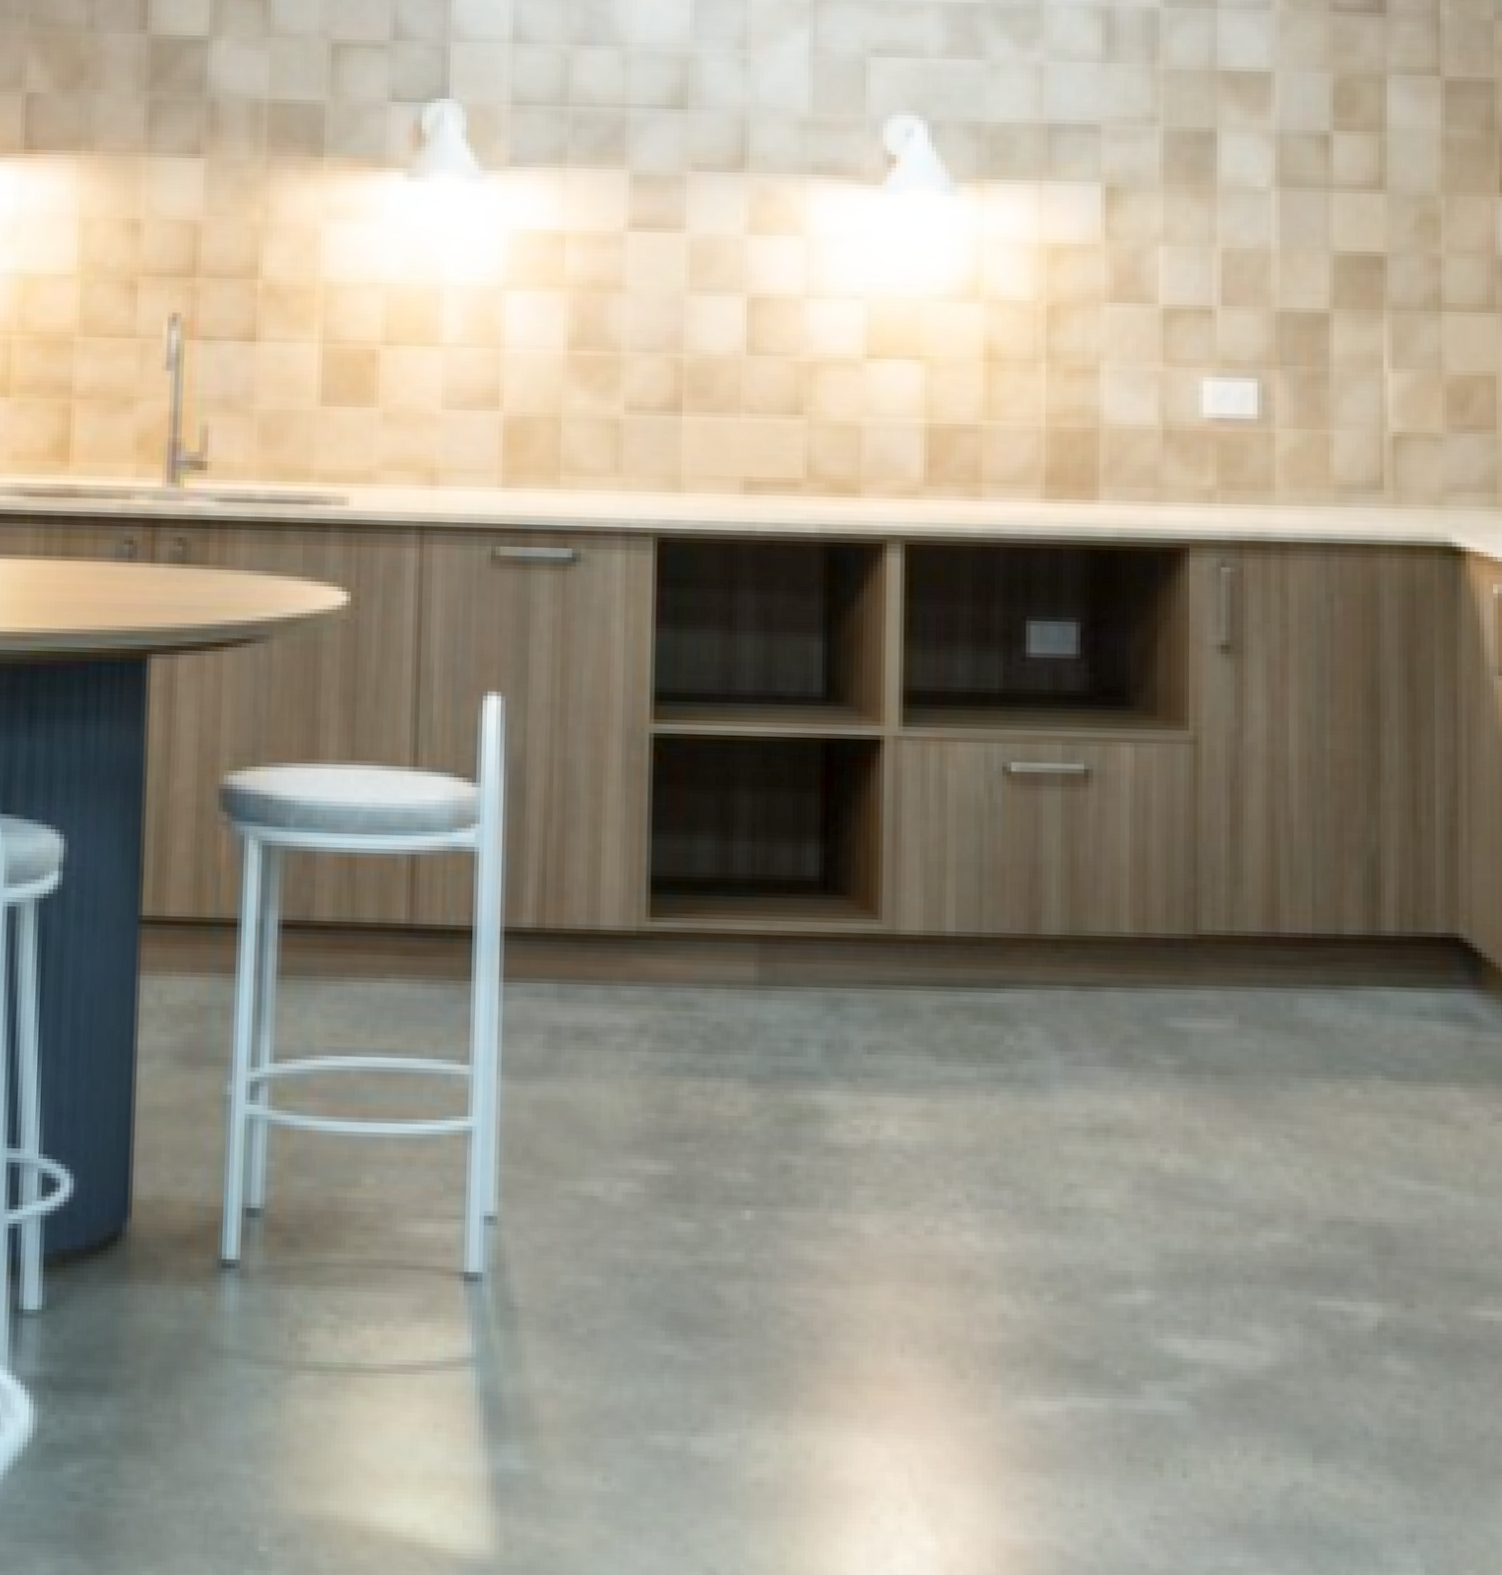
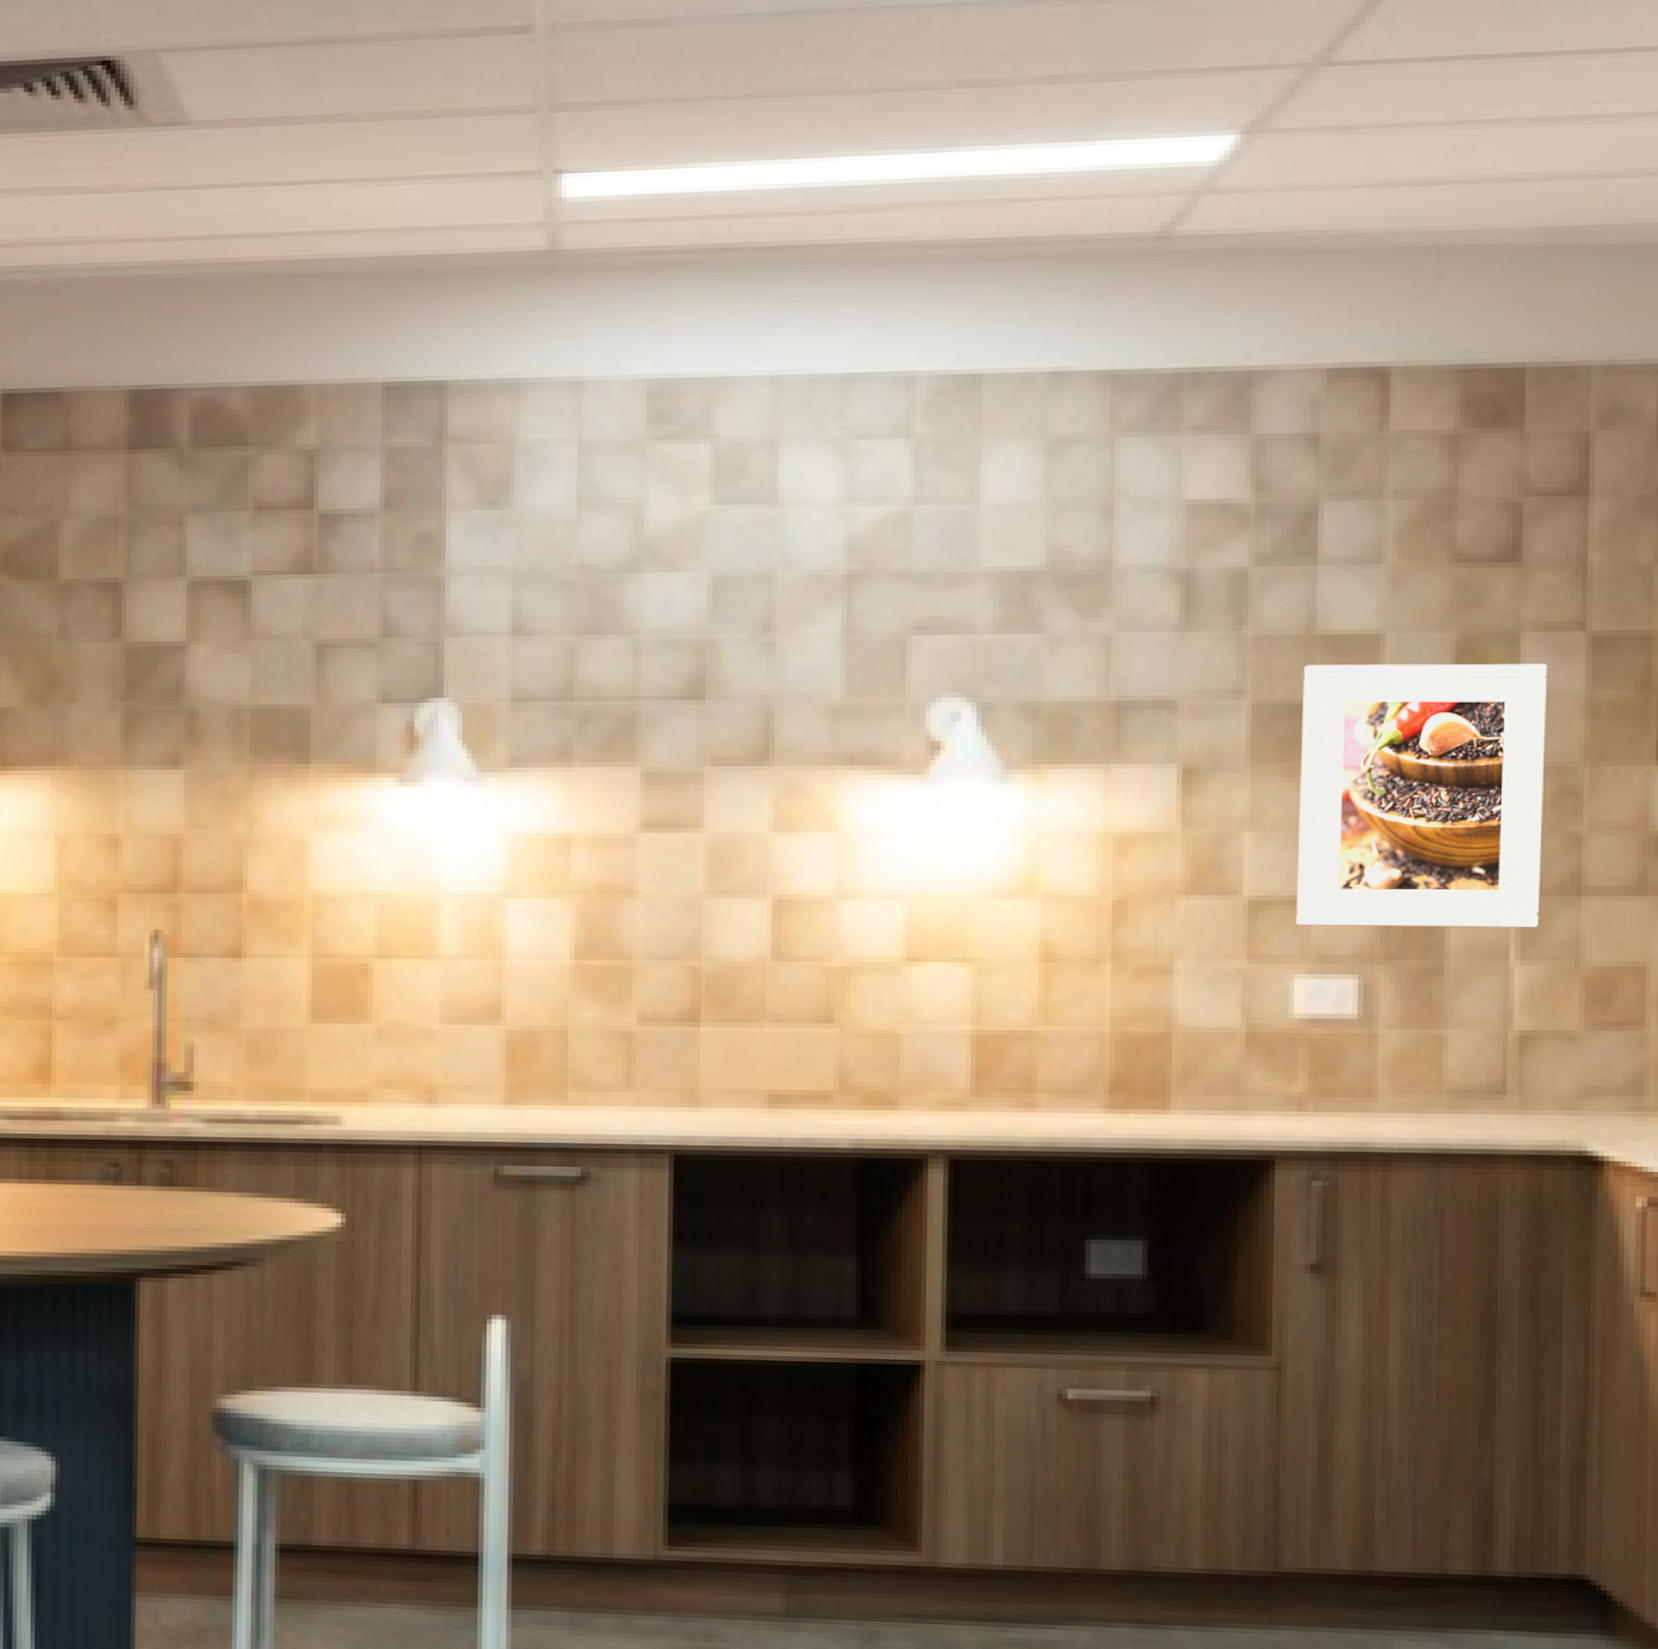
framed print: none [1204,97,1409,339] -> present [1296,663,1547,928]

